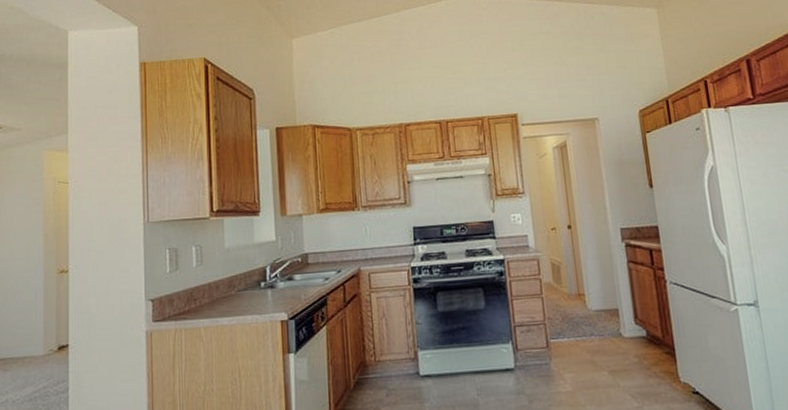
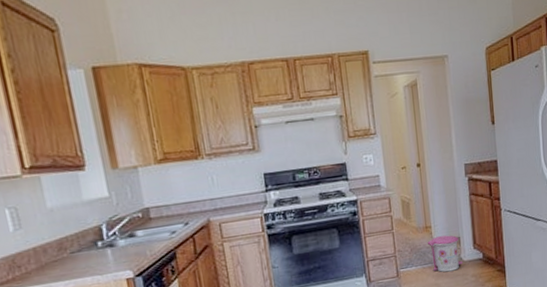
trash can: none [580,305,624,349] -> present [427,235,463,273]

